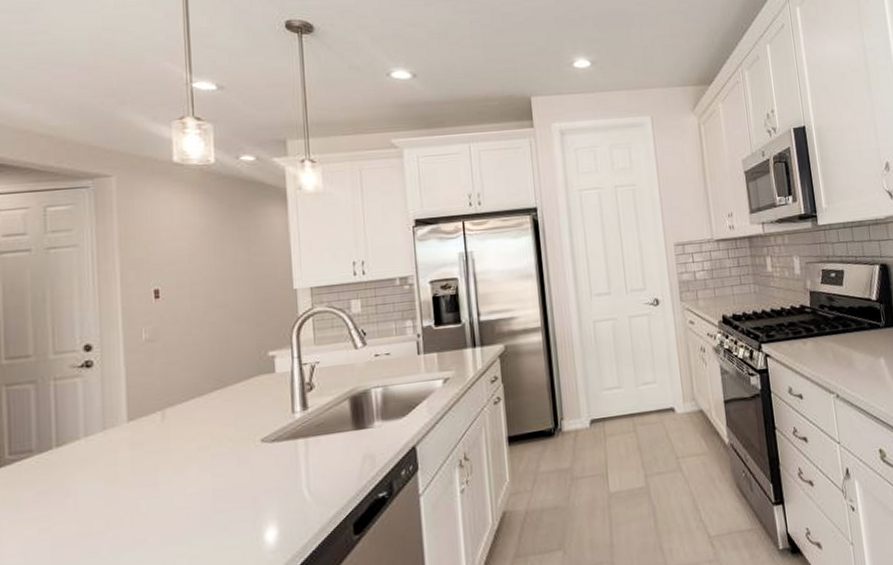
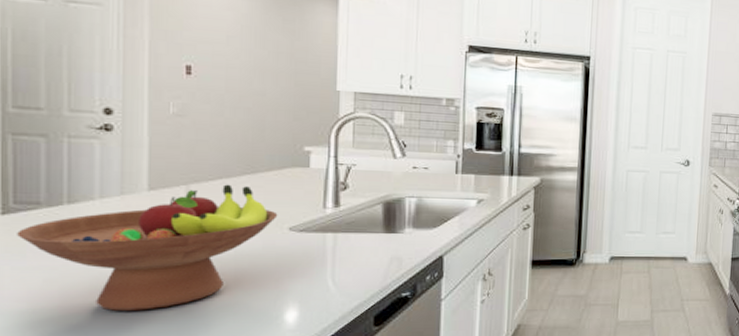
fruit bowl: none [13,402,250,554] -> present [17,184,278,311]

